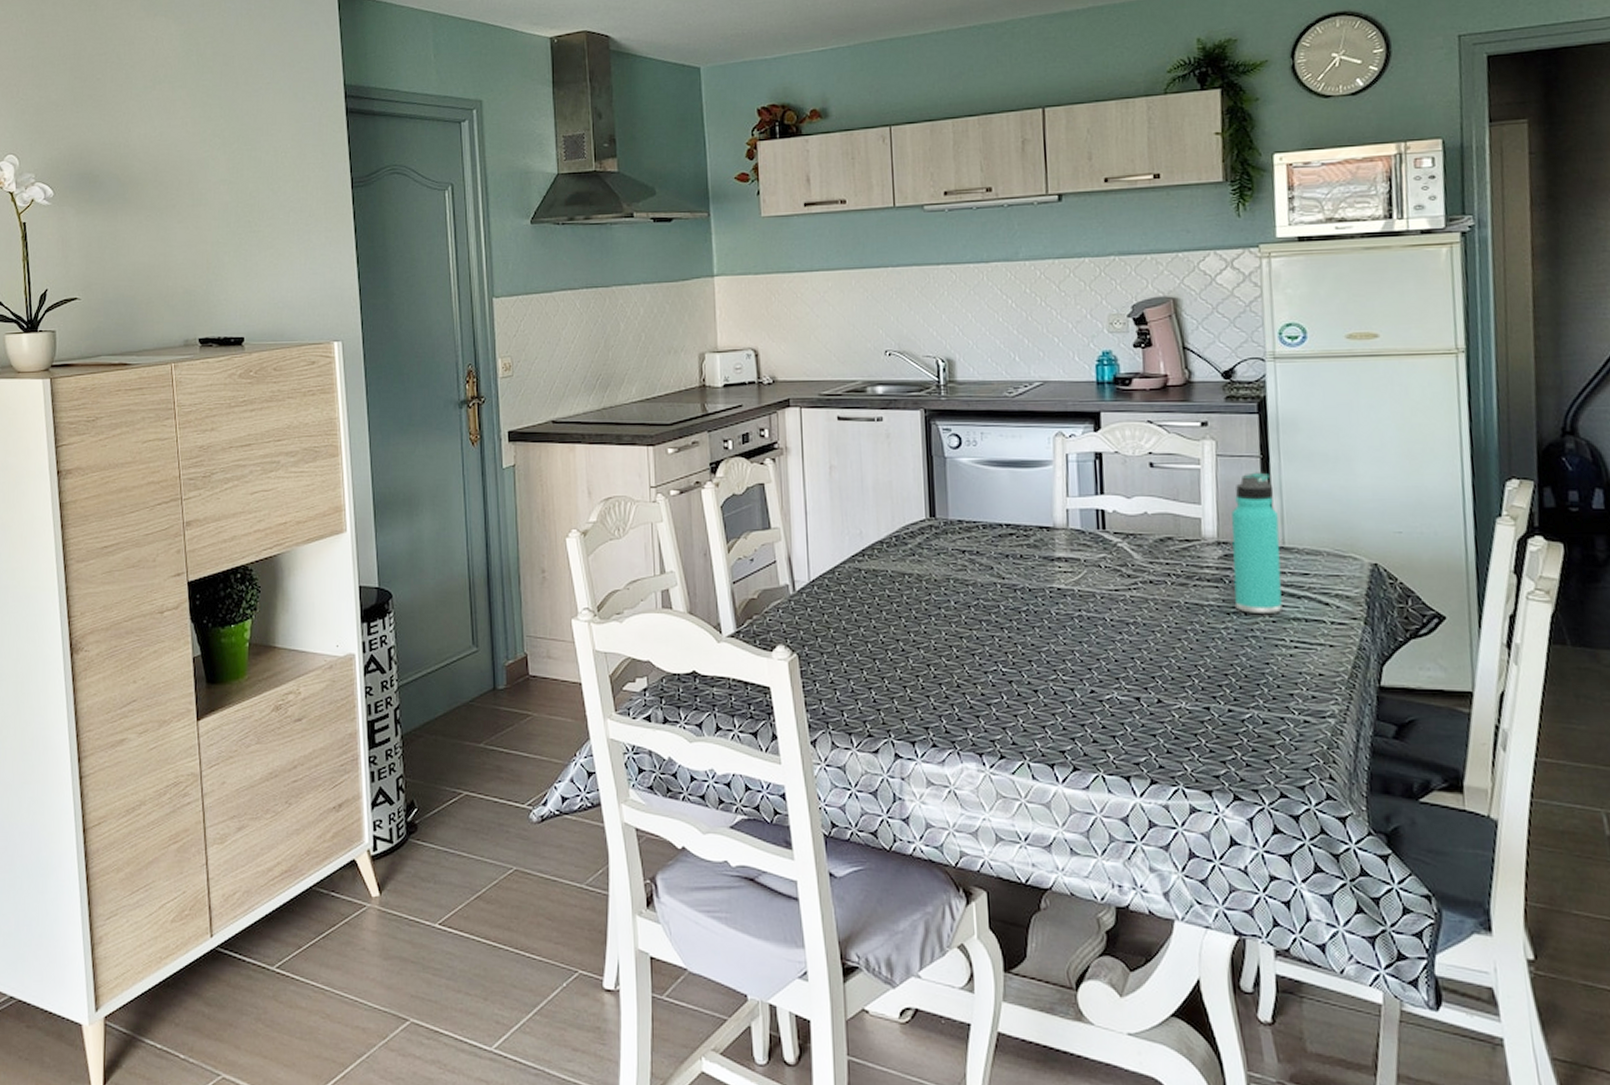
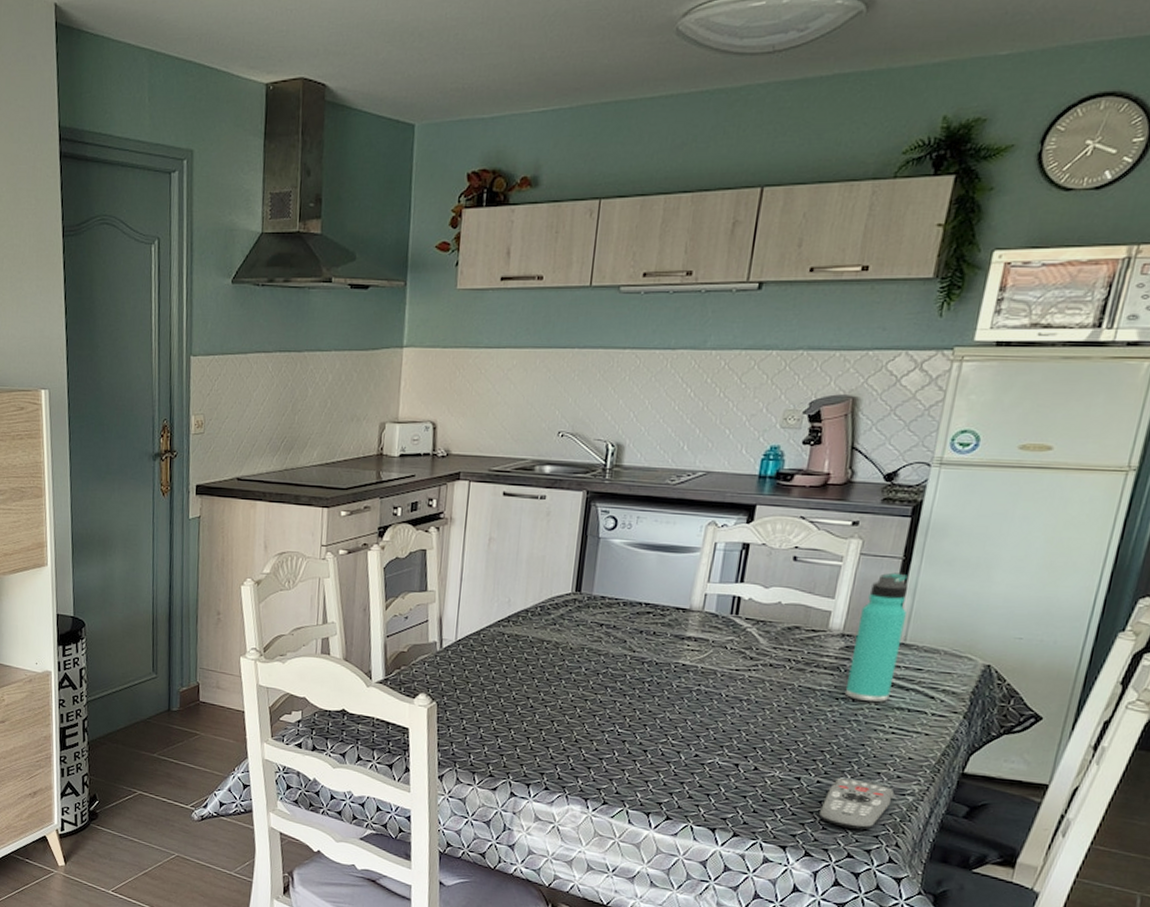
remote control: none [1239,705,1314,762] -> present [819,778,895,830]

